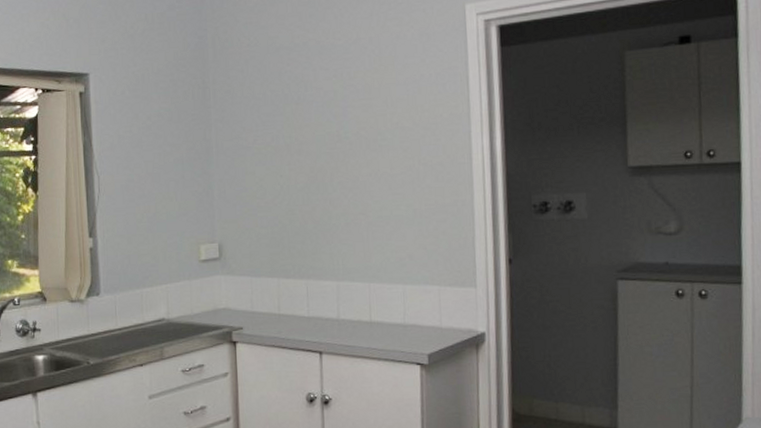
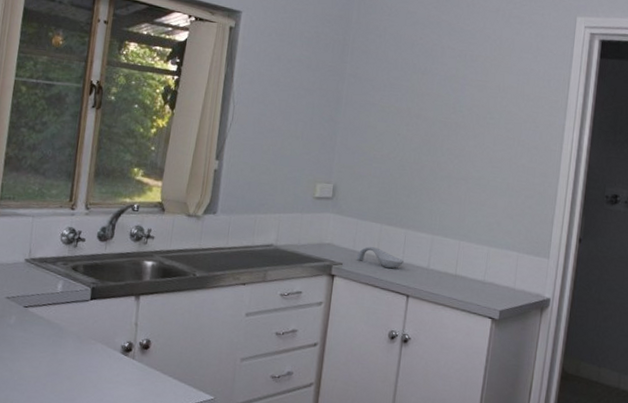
spoon rest: none [256,305,310,325] -> present [356,246,404,268]

